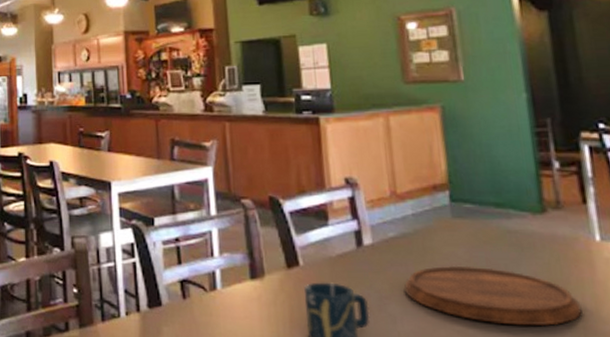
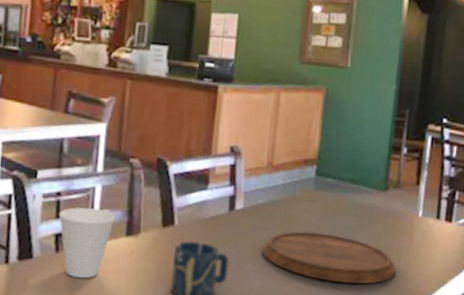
cup: none [180,252,236,326] -> present [58,207,115,279]

